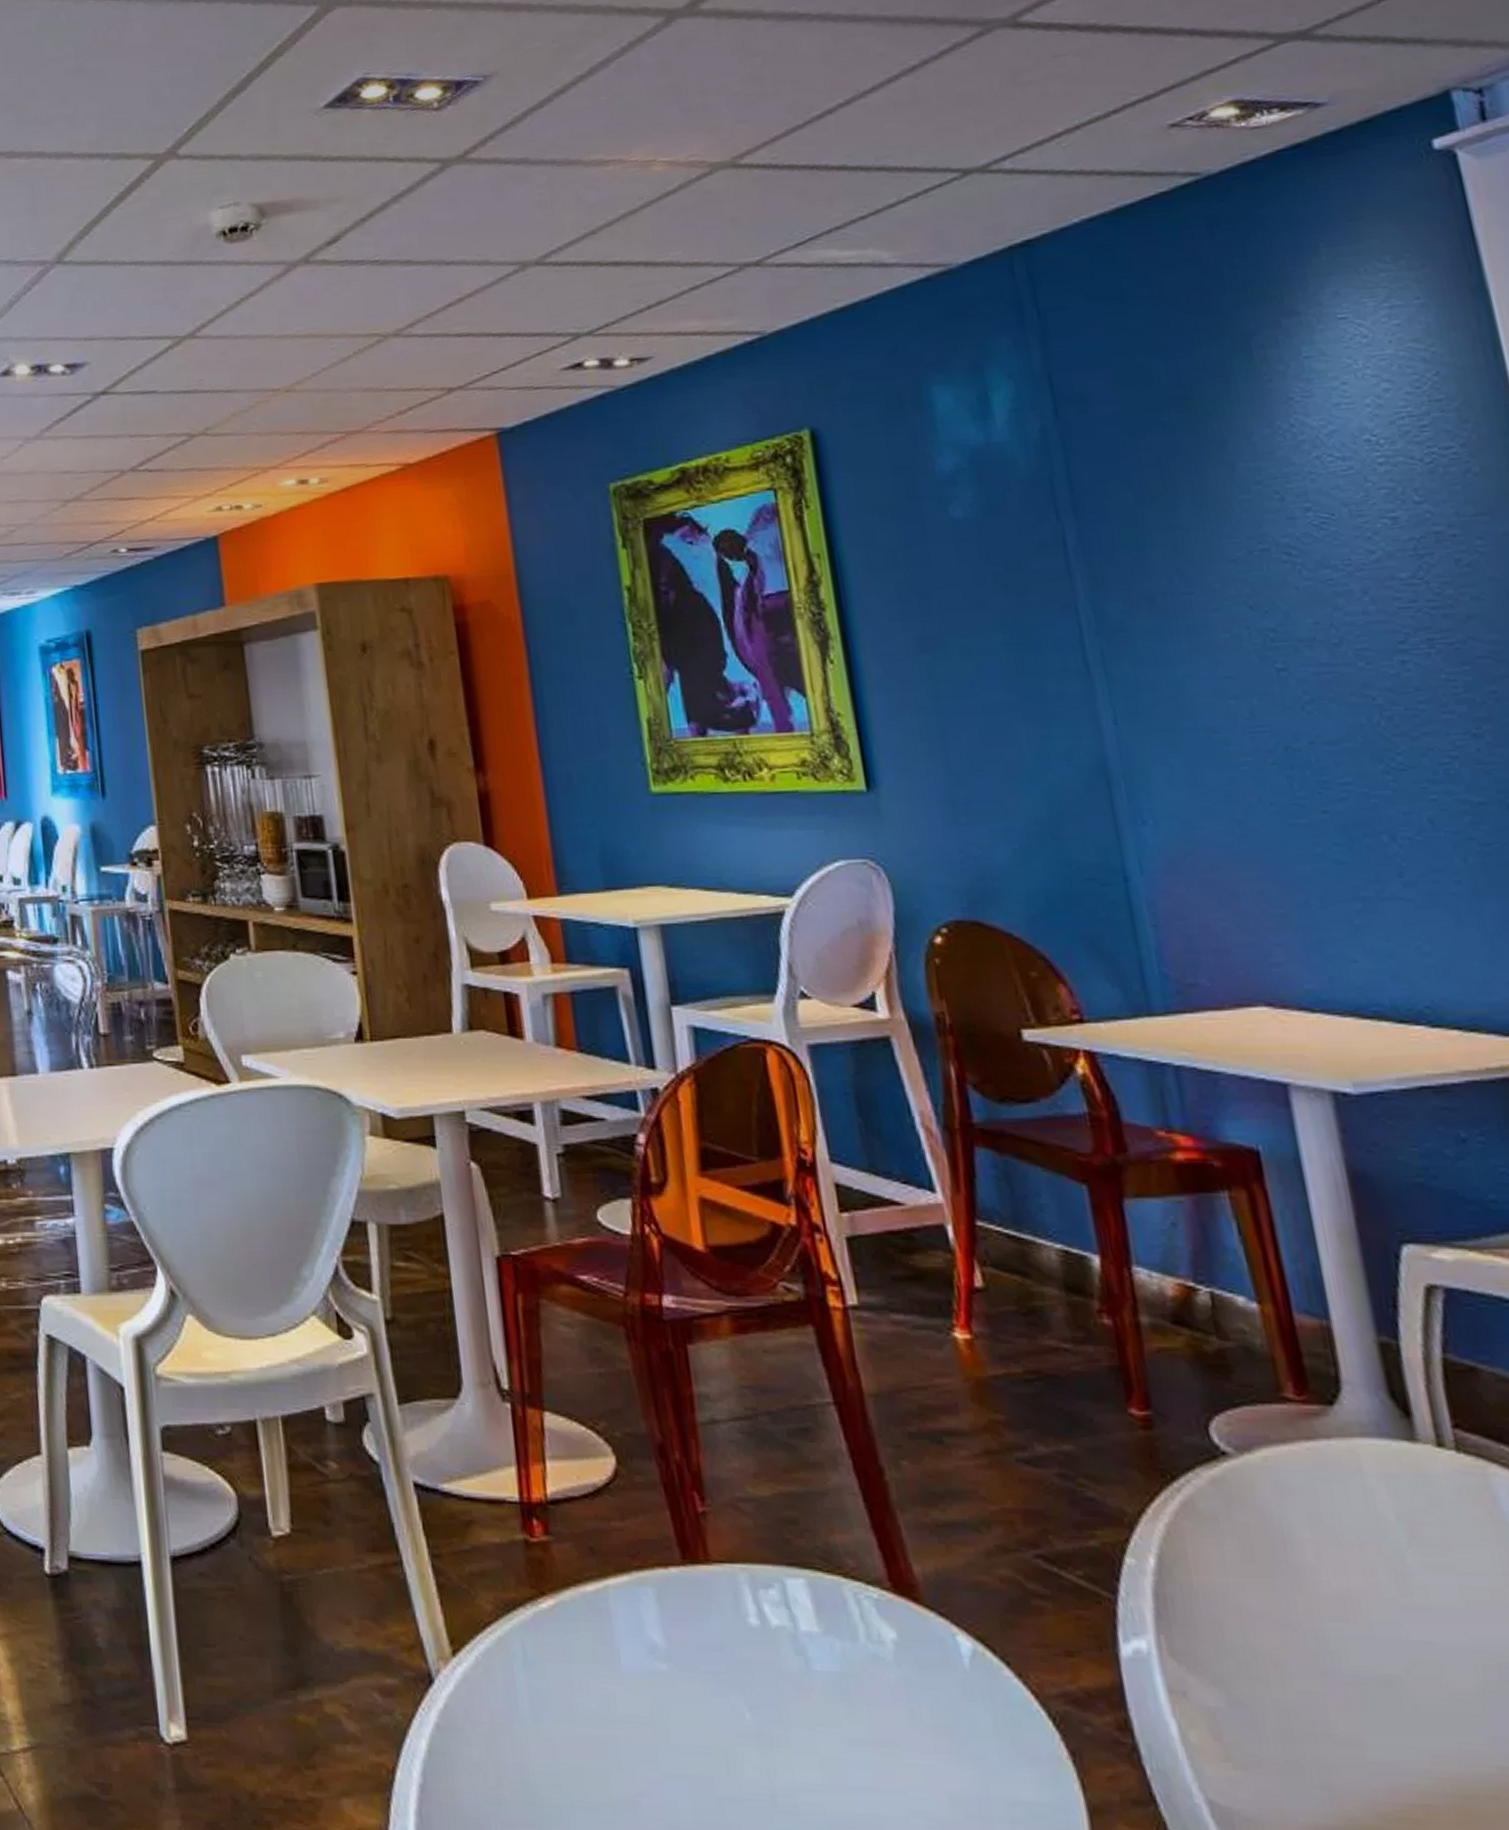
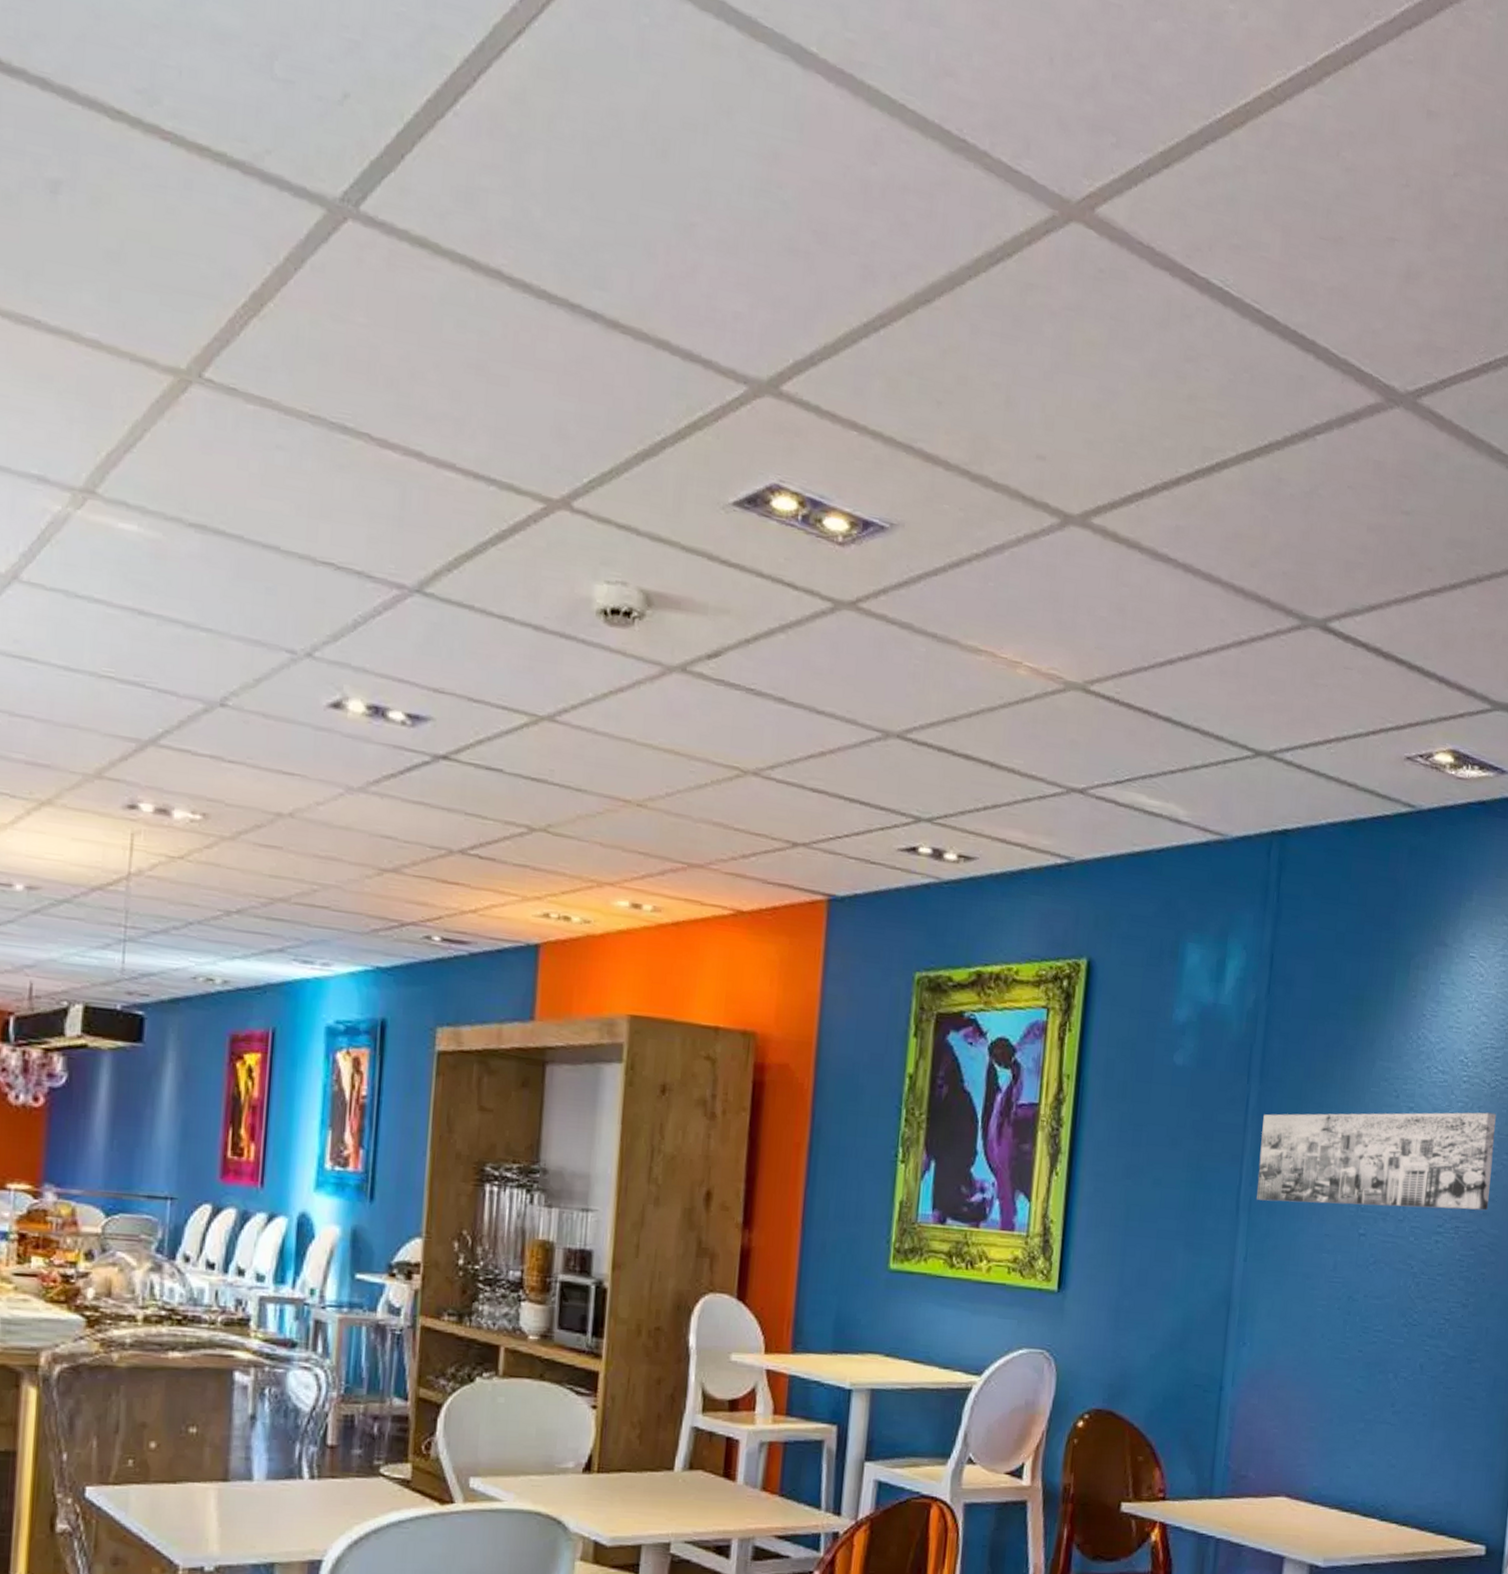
wall art: none [1091,492,1474,651] -> present [1257,1112,1496,1211]

